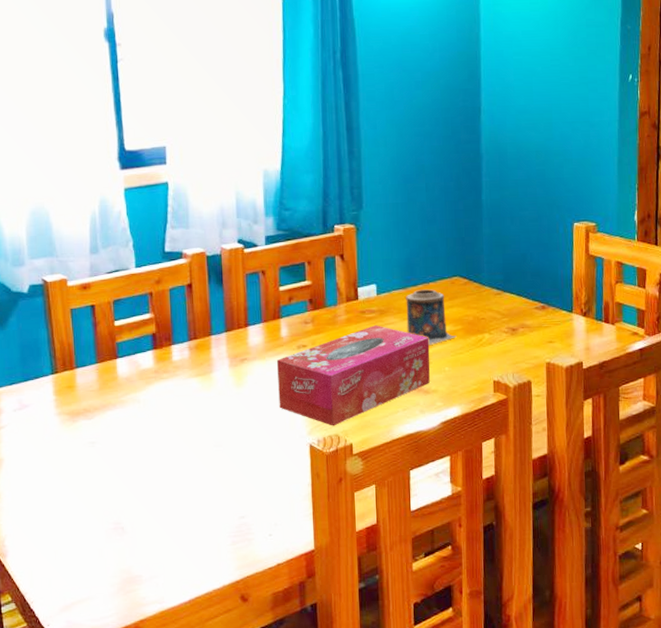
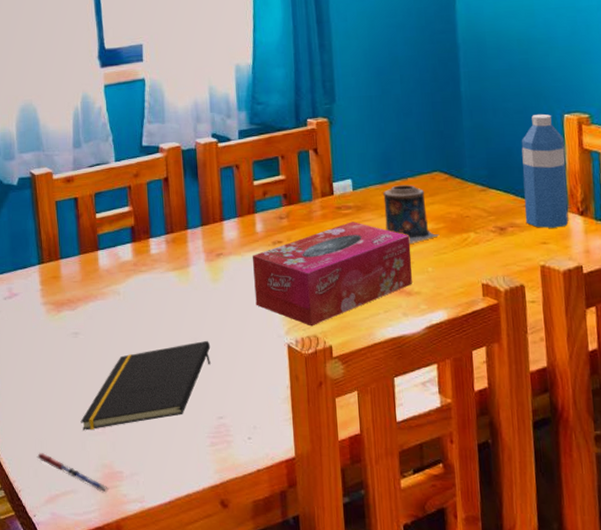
pen: none [50,563,127,597] -> present [36,453,108,493]
notepad: none [97,443,233,538] -> present [80,340,211,430]
water bottle: none [534,222,573,328] -> present [521,113,569,228]

